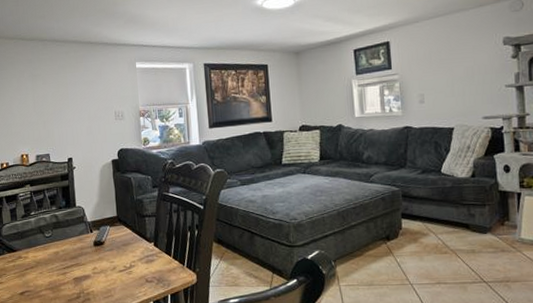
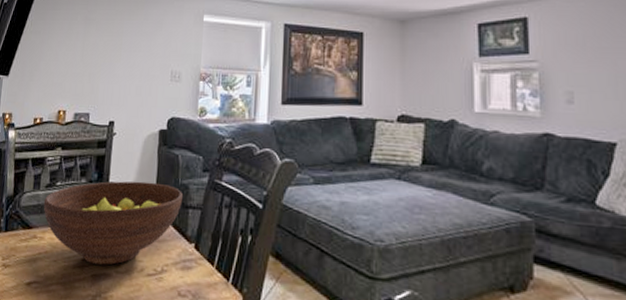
fruit bowl: none [22,201,139,270] -> present [43,181,182,265]

